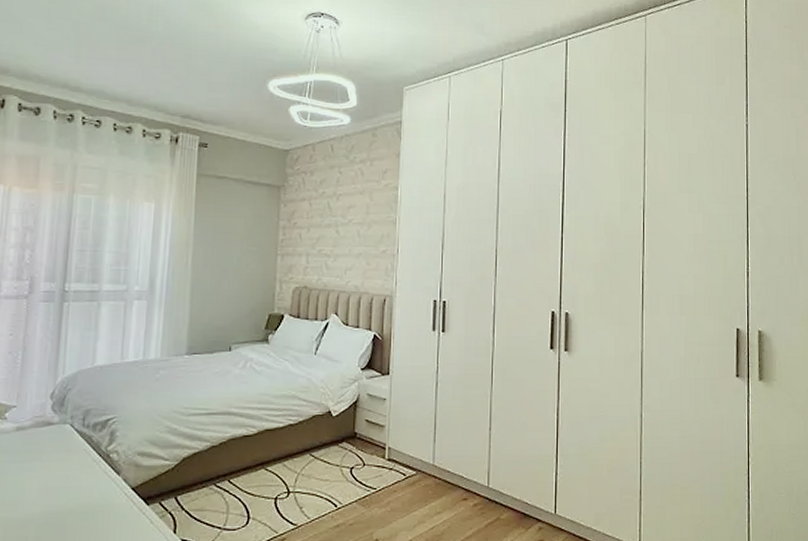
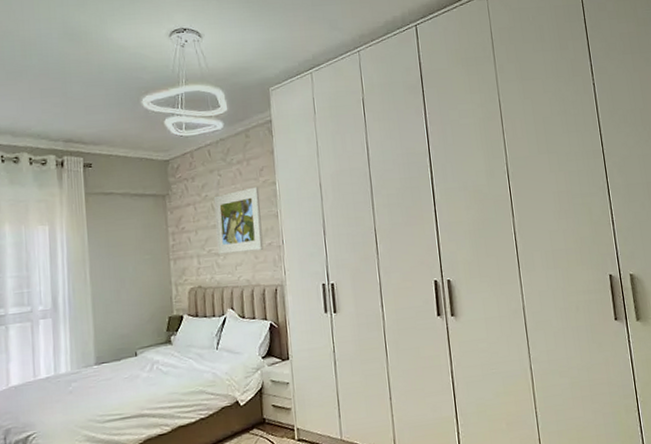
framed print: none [327,189,380,256] -> present [213,186,264,254]

